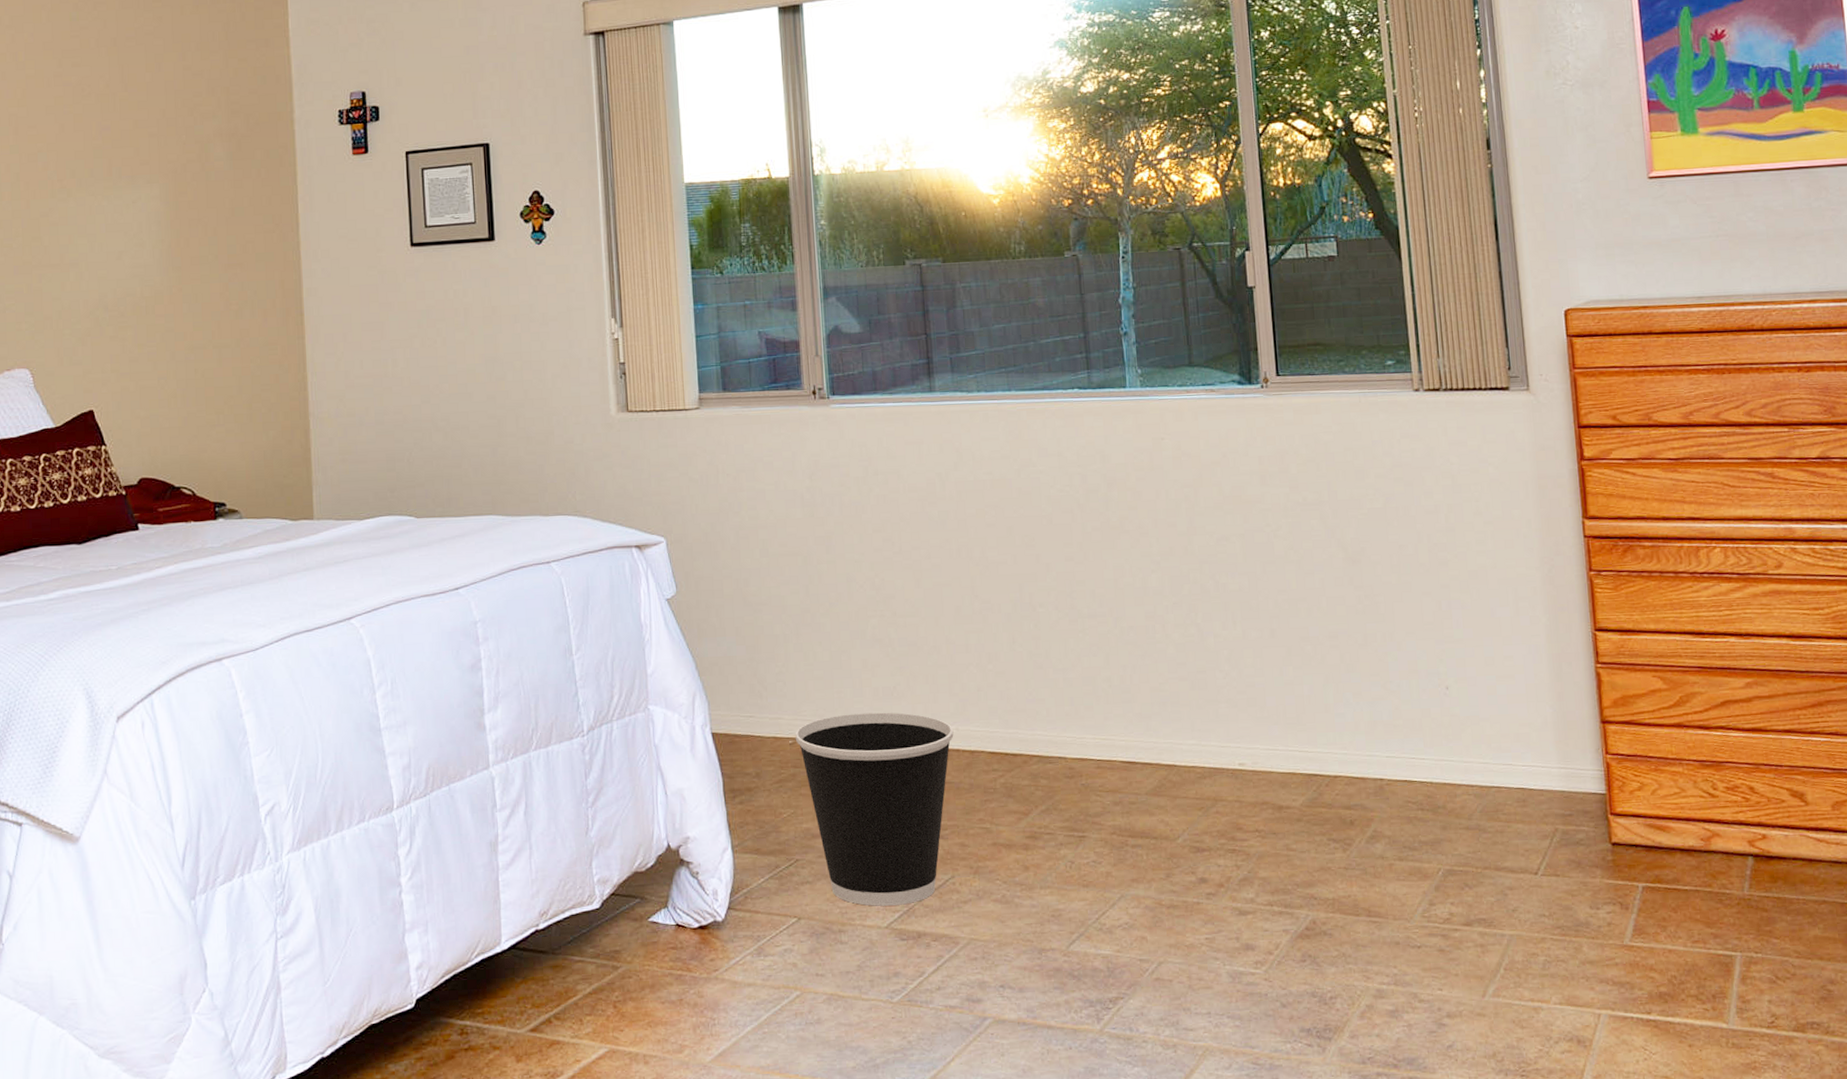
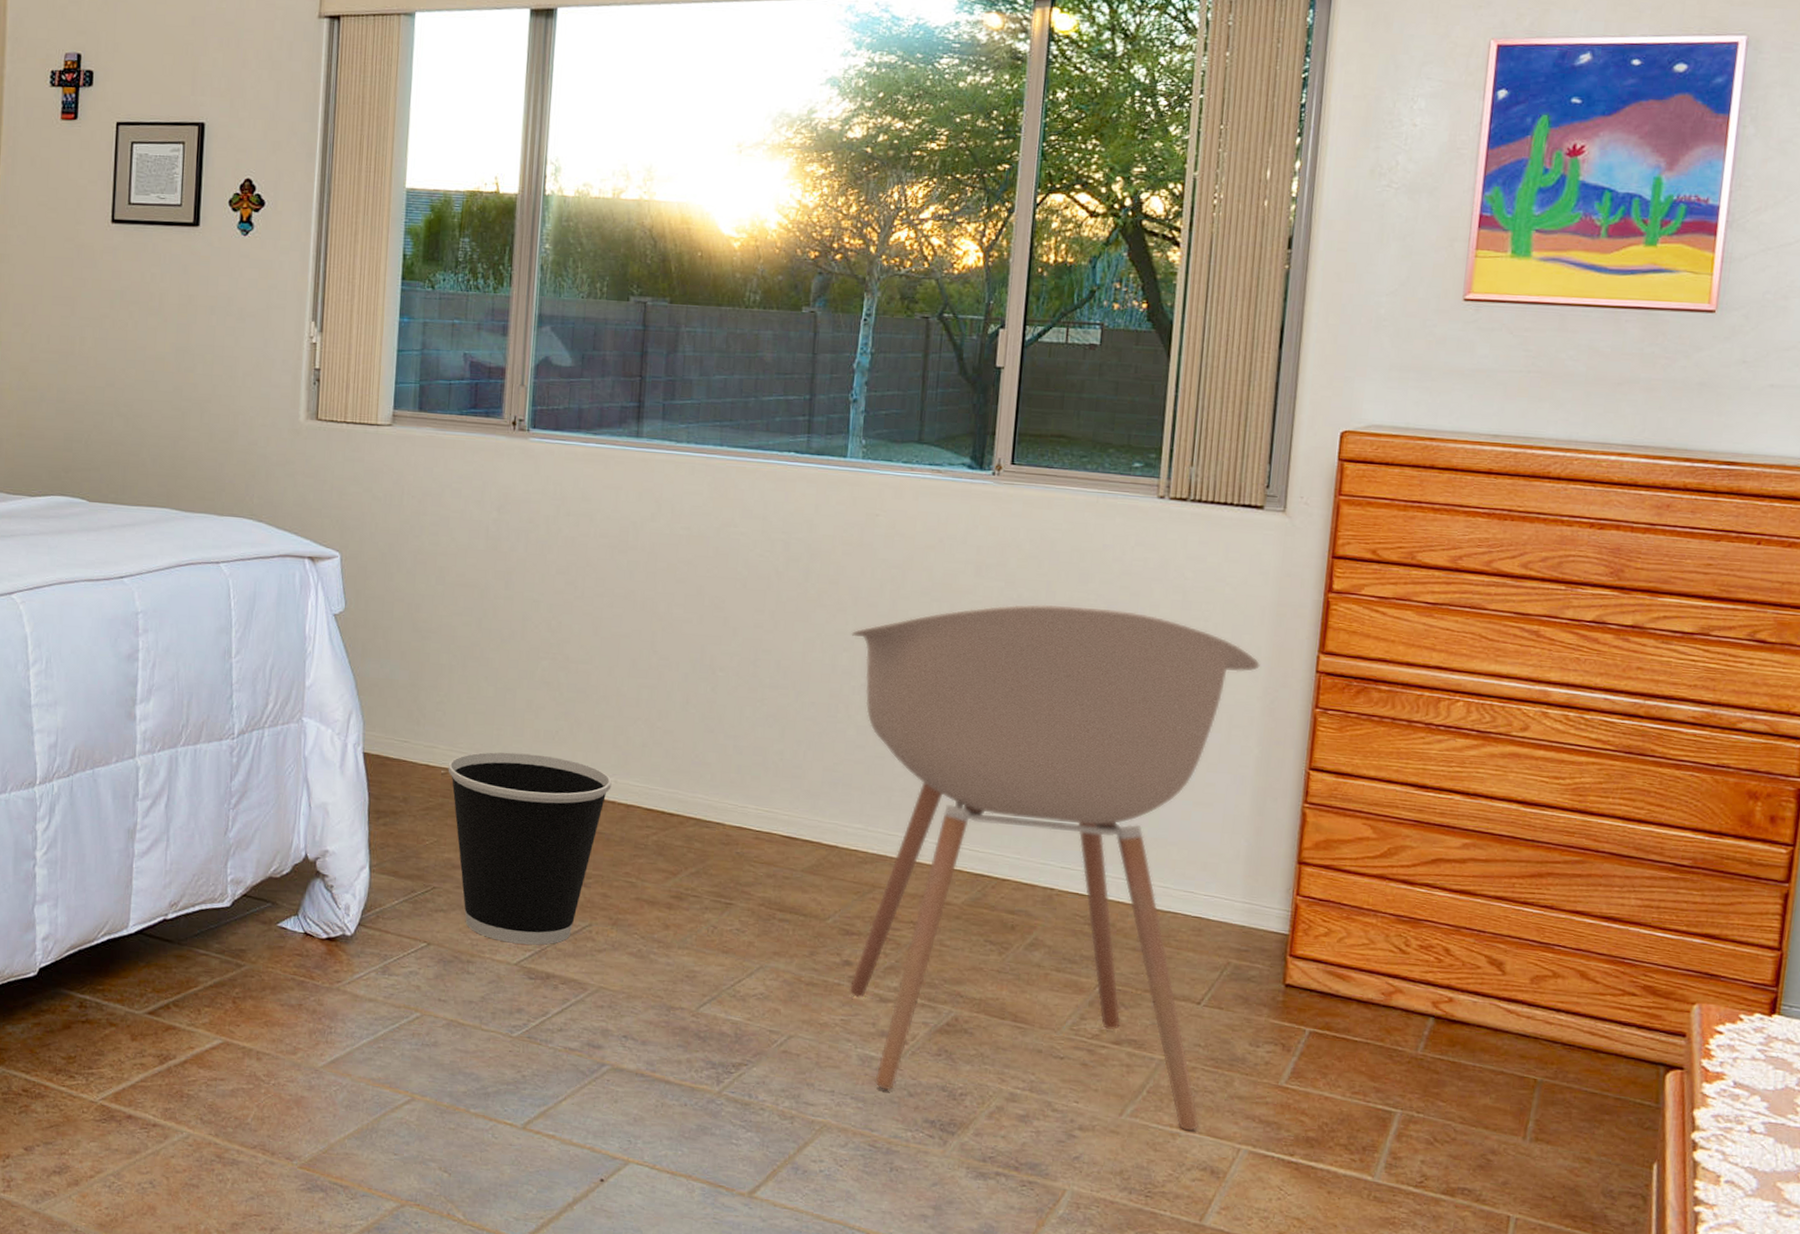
chair: none [1156,500,1559,1005] -> present [847,604,1260,1131]

